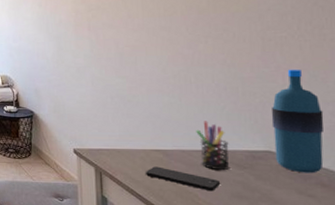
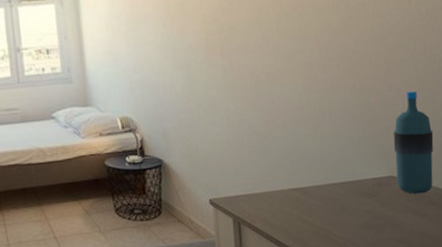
smartphone: present [146,166,221,192] -> none [284,206,352,226]
pen holder: present [196,121,230,171] -> none [330,151,360,202]

